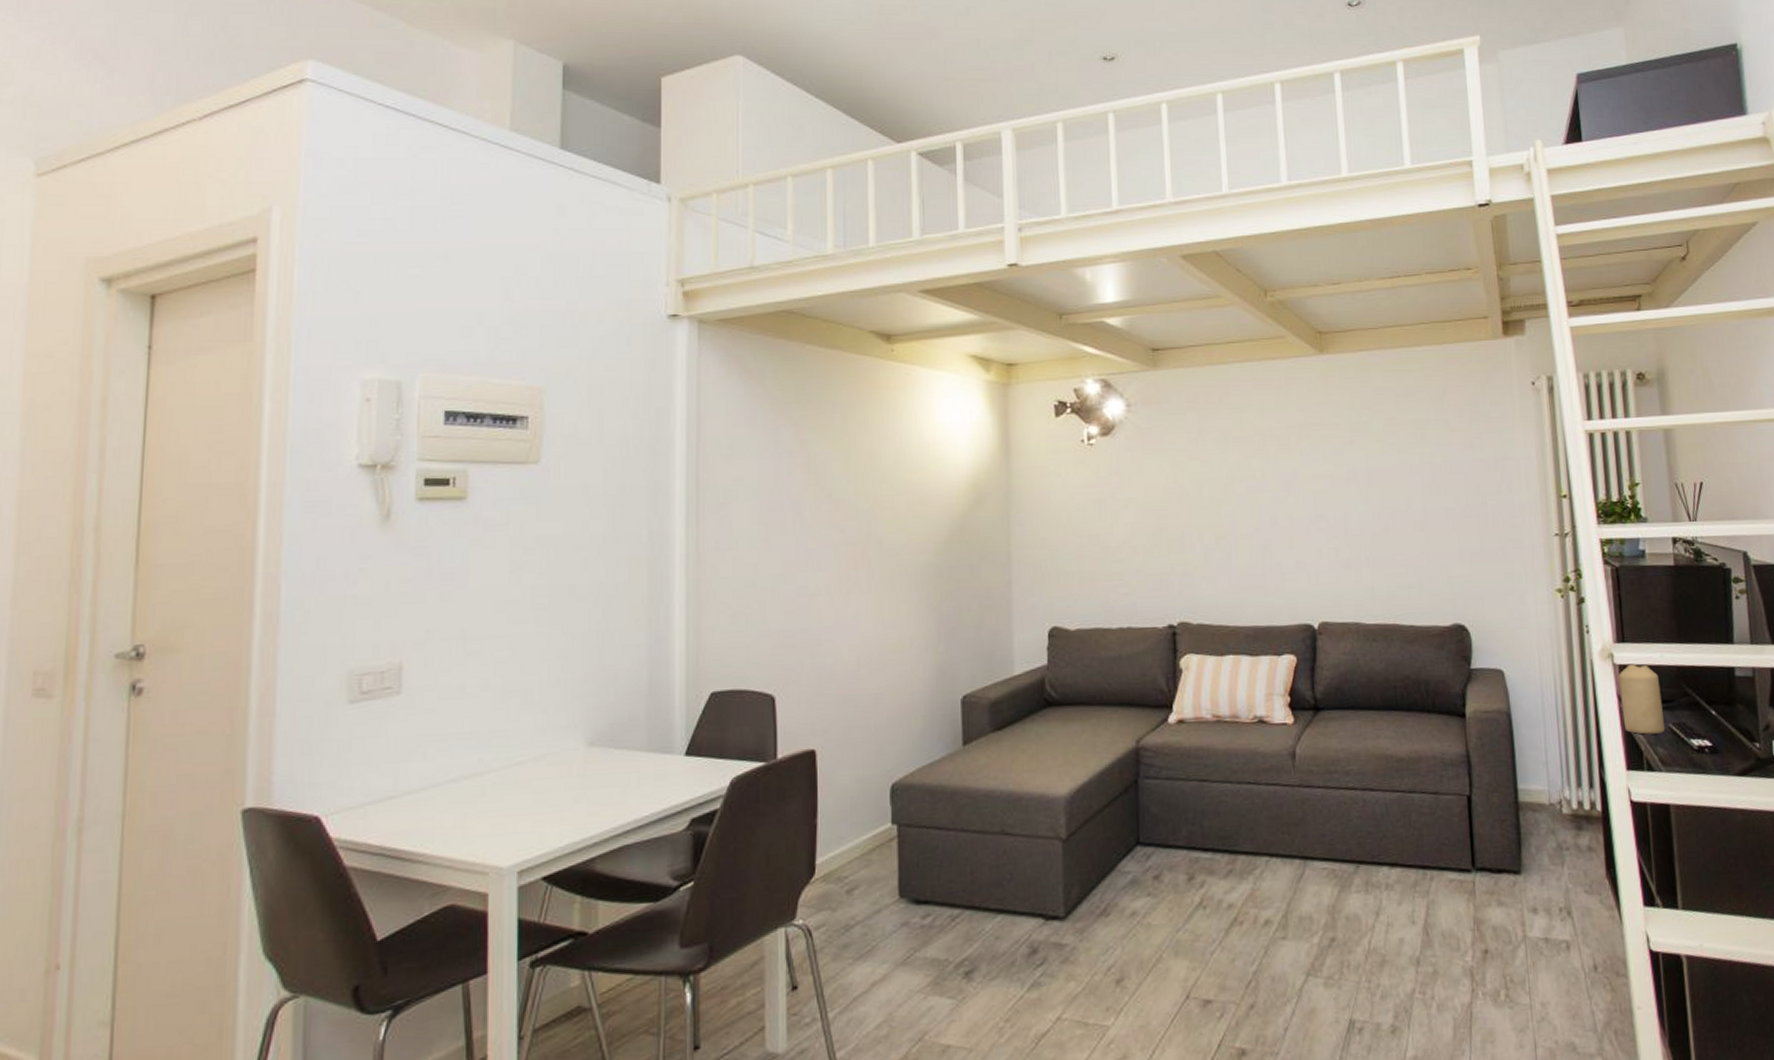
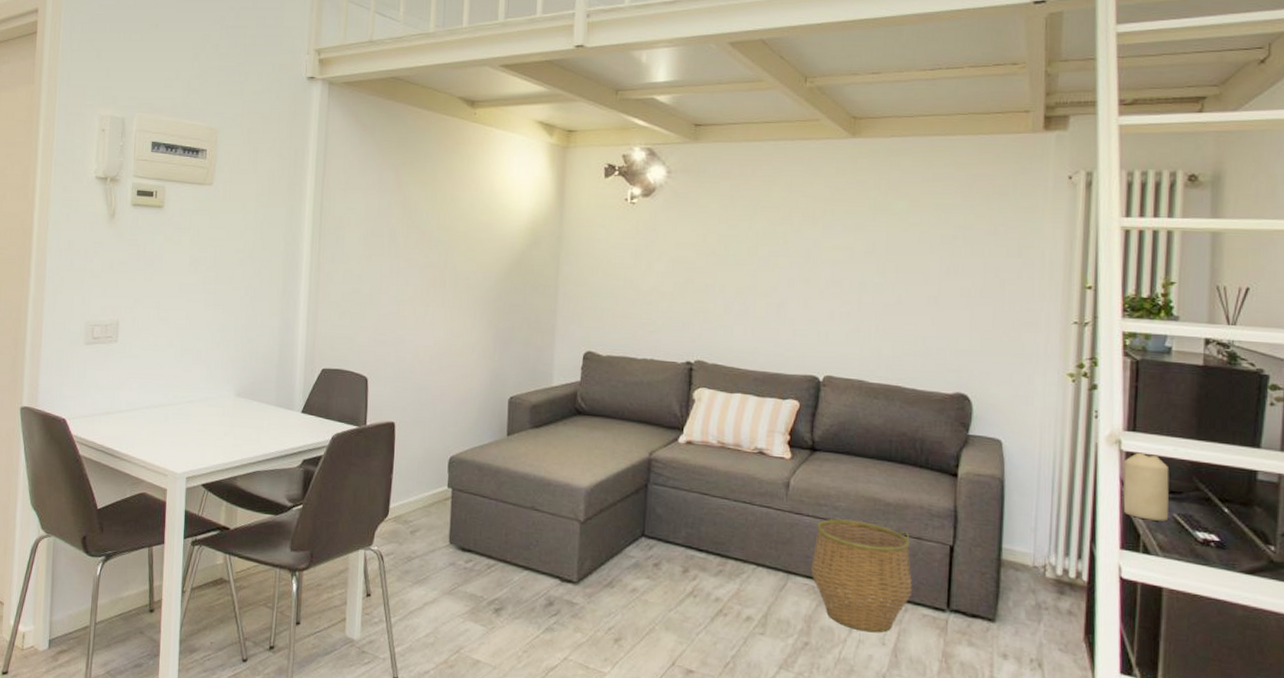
basket: none [1328,783,1435,913] -> present [811,519,912,633]

